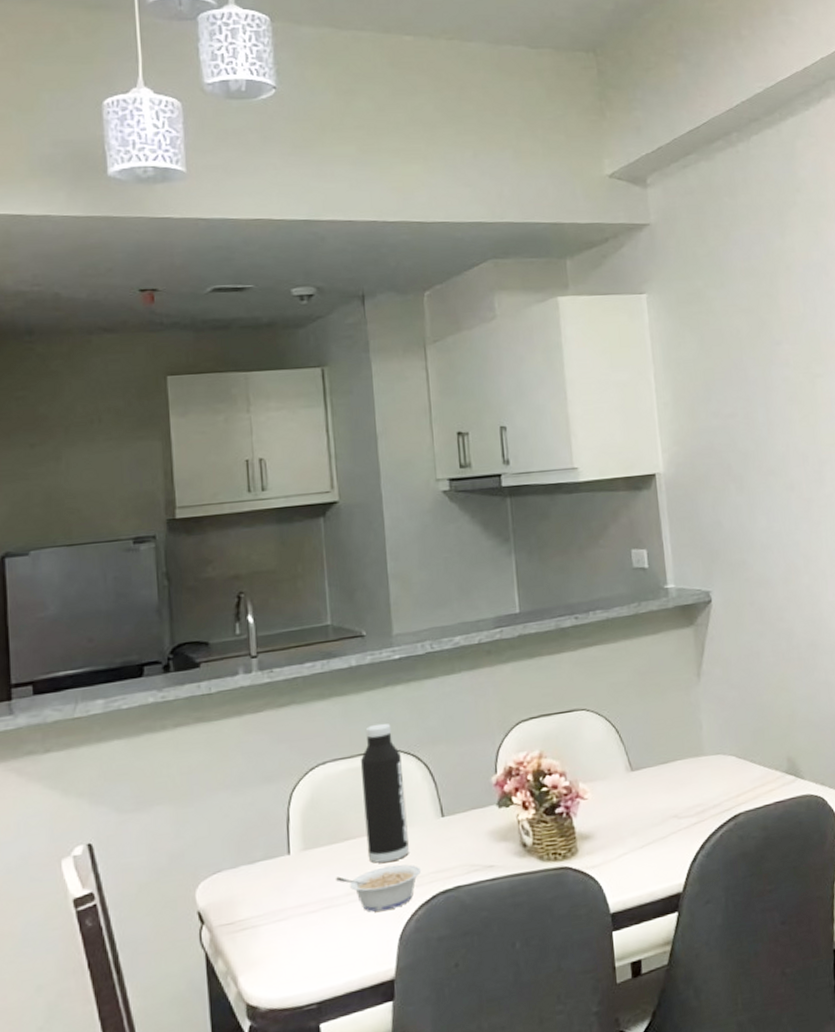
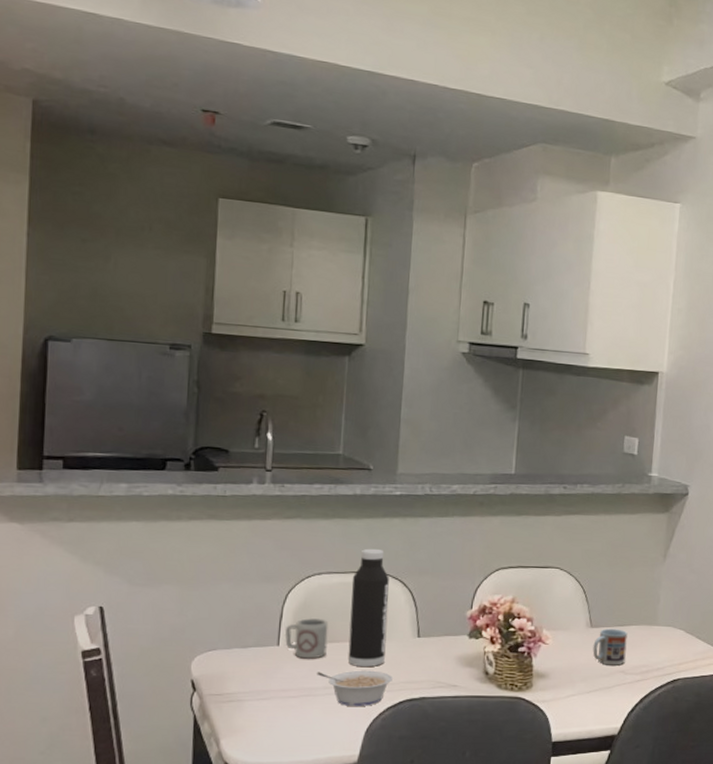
cup: none [294,814,344,865] -> present [284,618,329,659]
cup: none [637,767,677,812] -> present [593,628,628,666]

